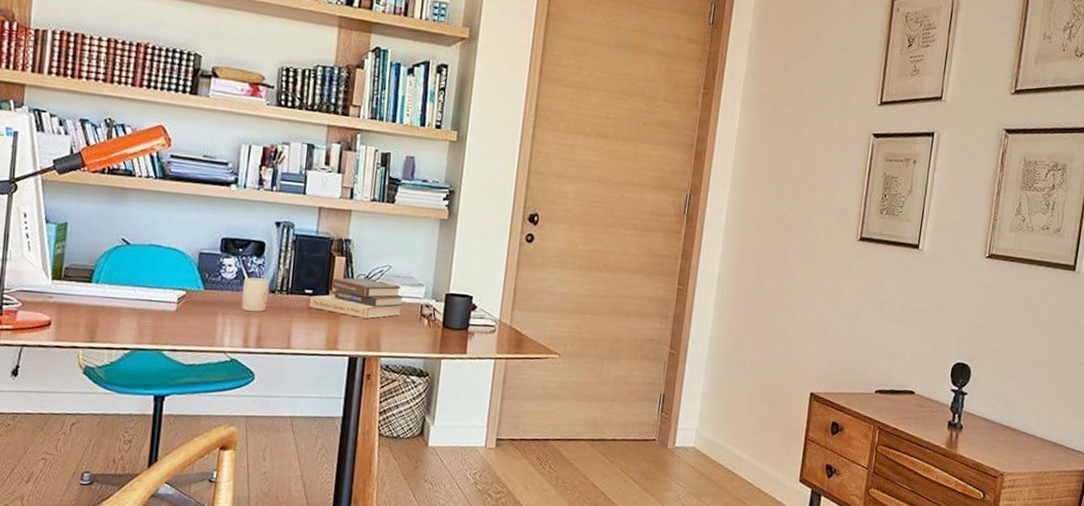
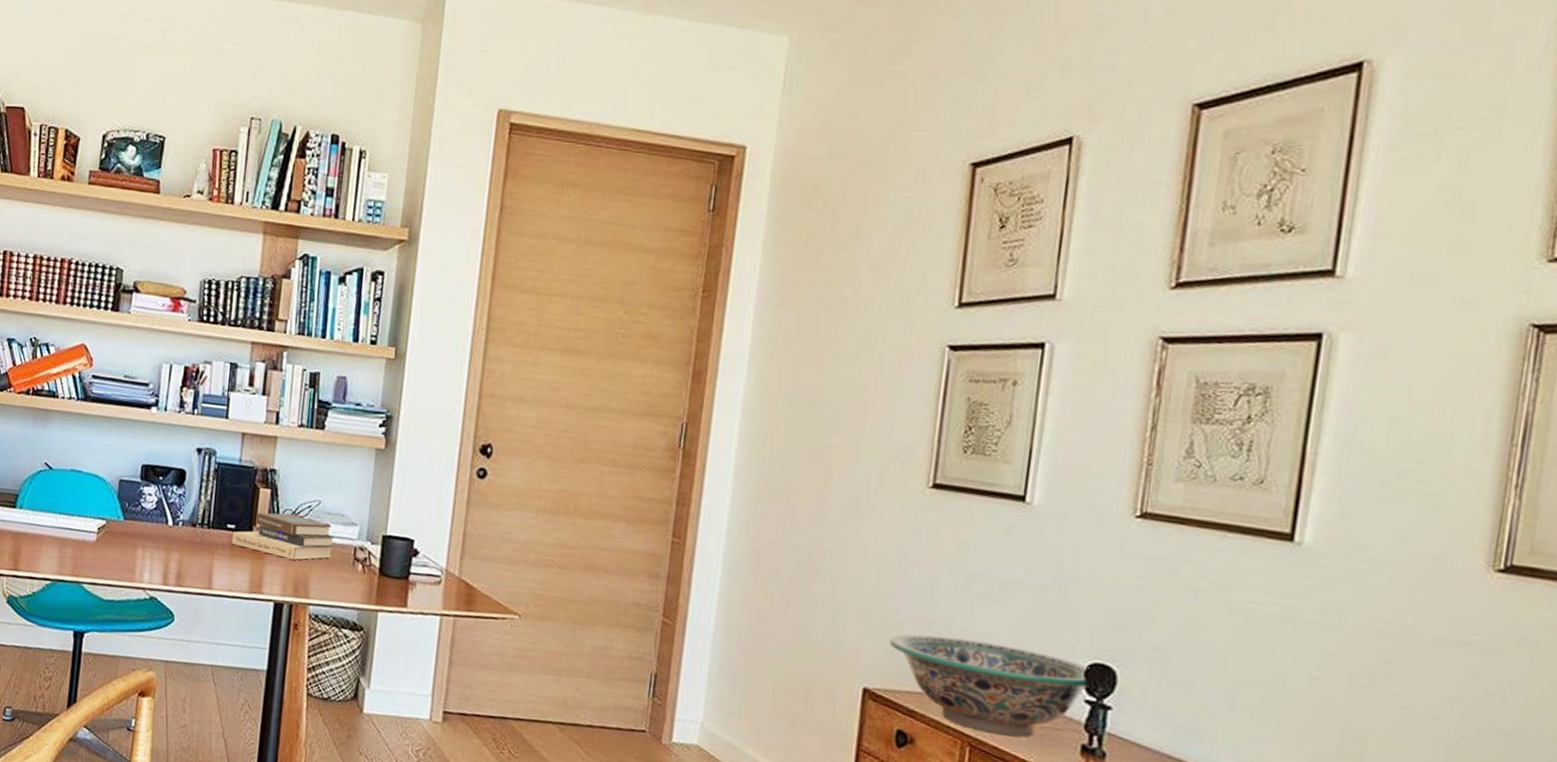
mug: present [241,277,270,313] -> none [161,508,191,547]
decorative bowl: none [828,350,955,420] -> present [888,634,1090,737]

